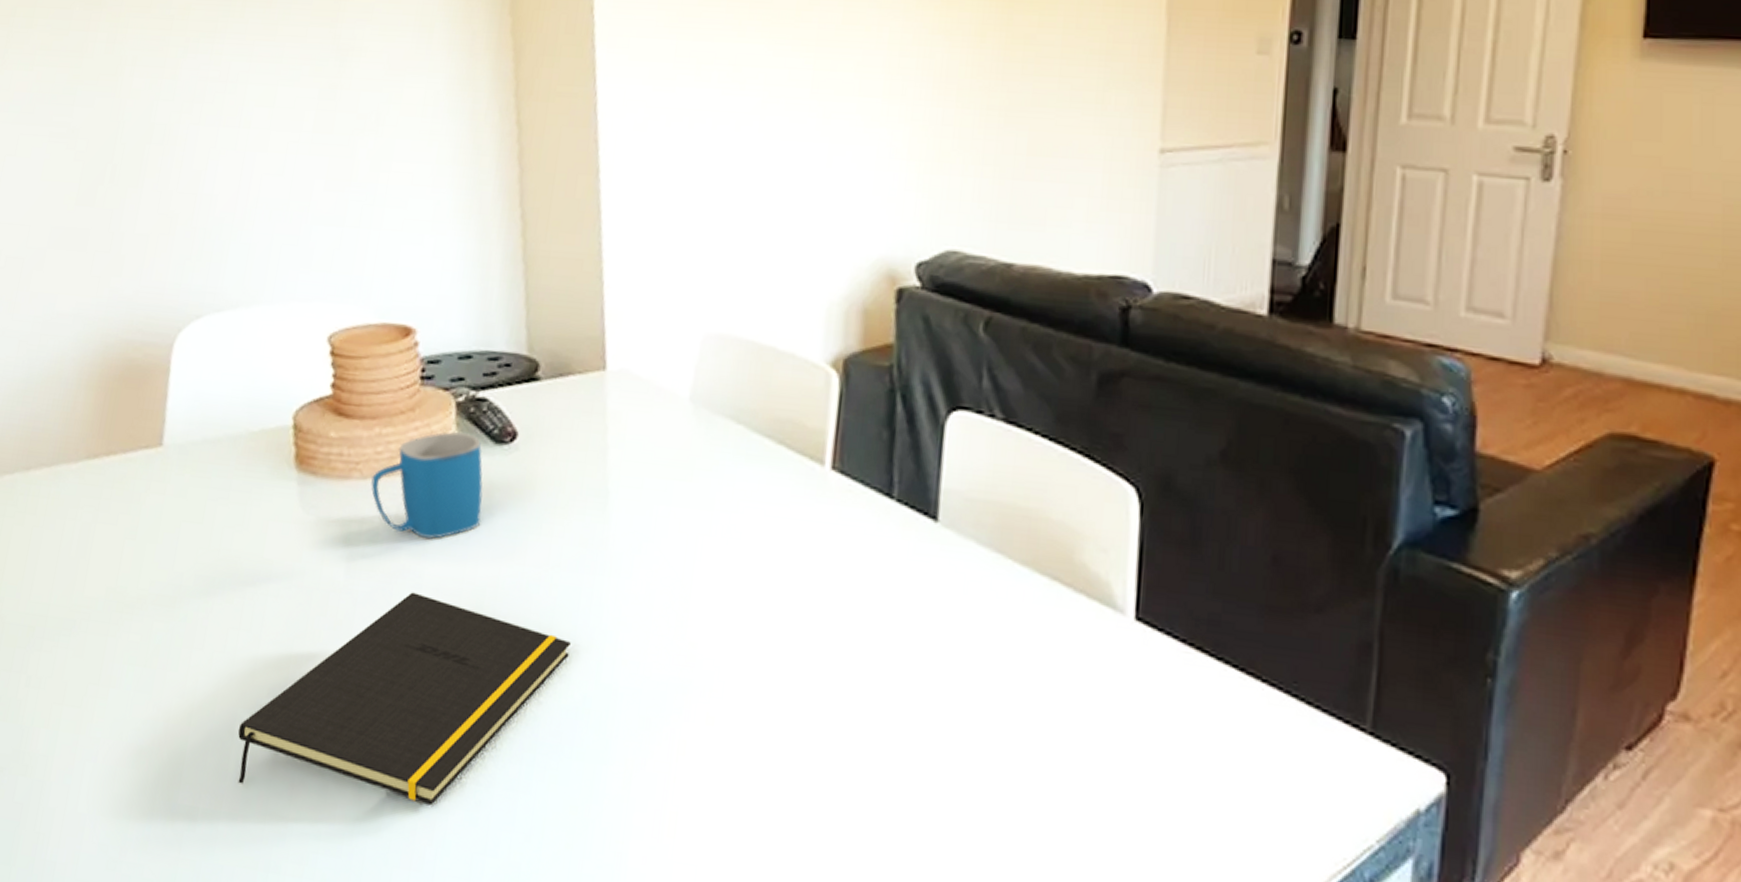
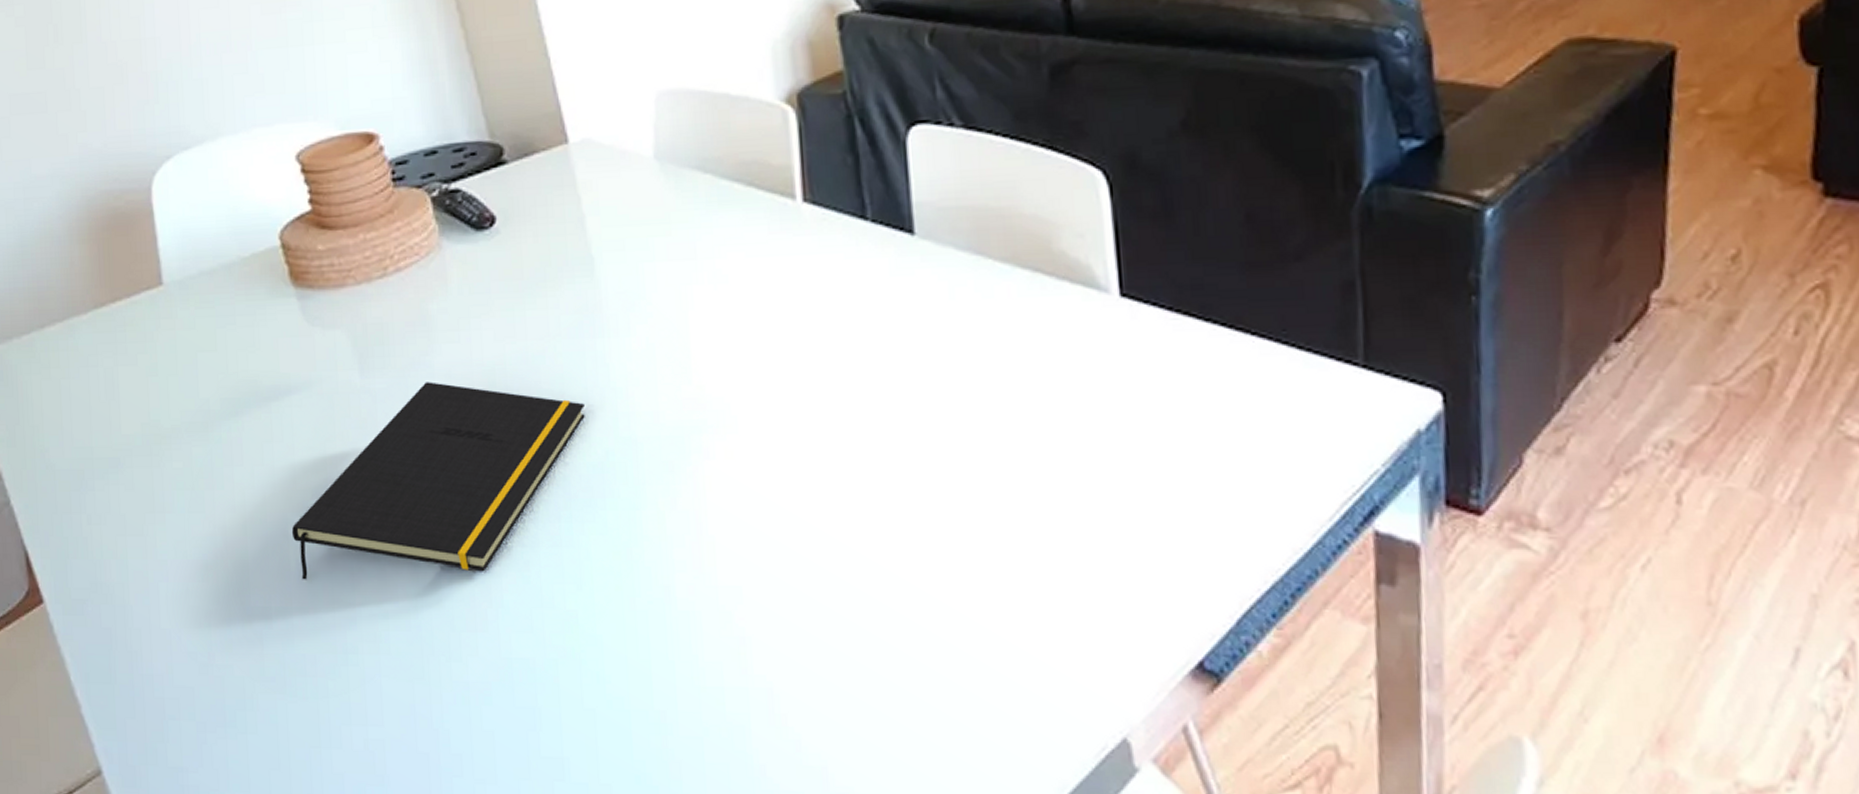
mug: present [371,431,483,540] -> none [366,225,478,331]

